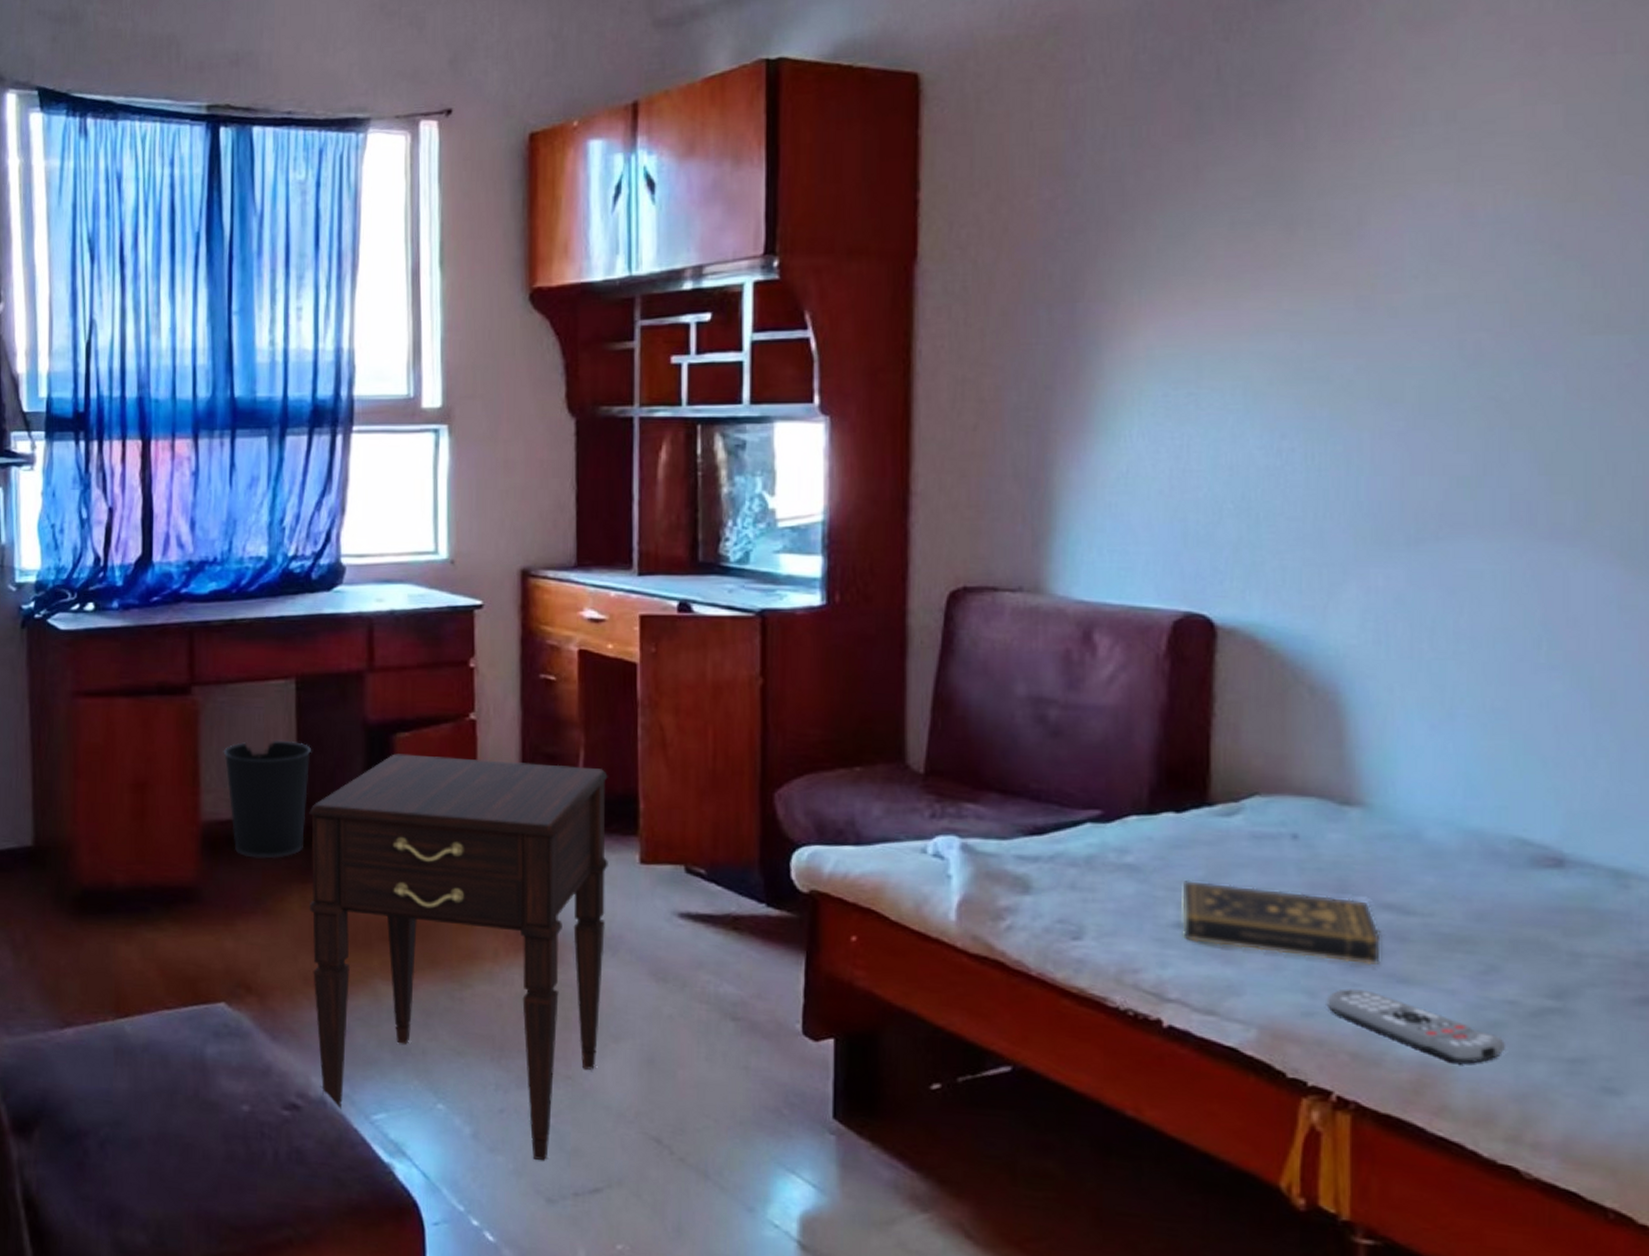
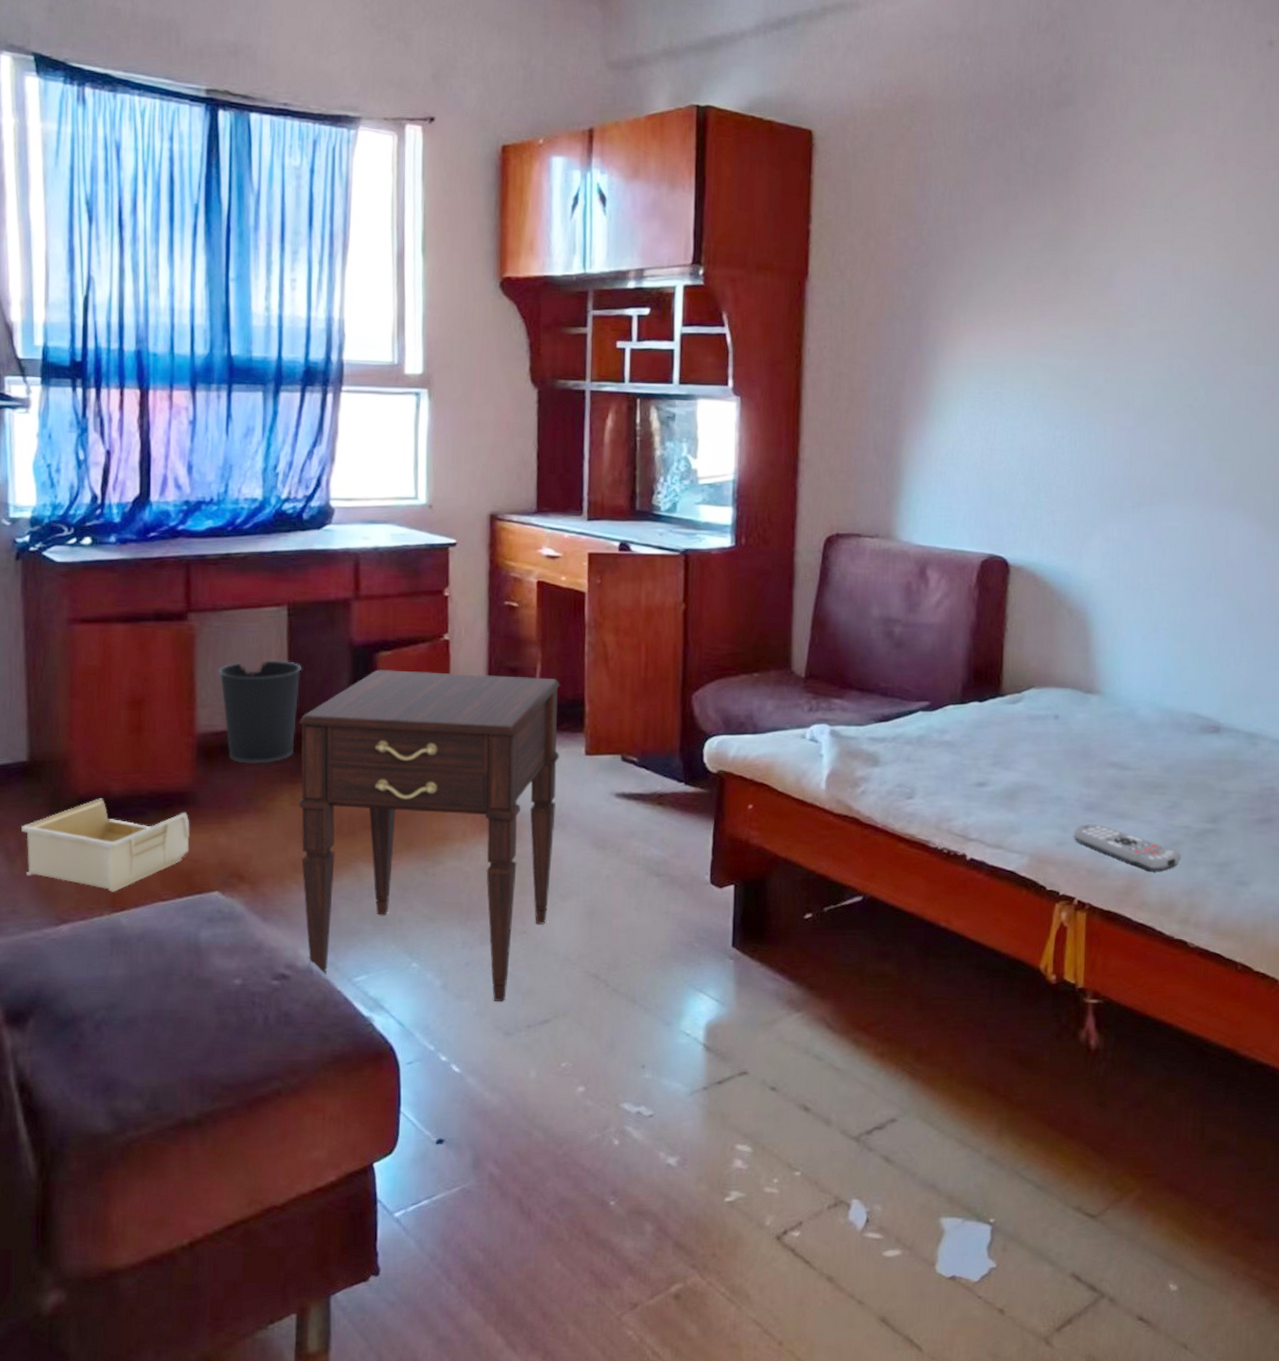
storage bin: none [27,890,195,996] -> present [21,798,190,892]
book: present [1180,879,1382,966] -> none [980,751,1109,807]

